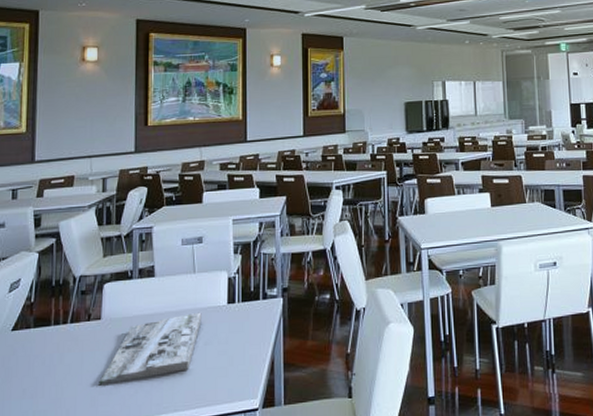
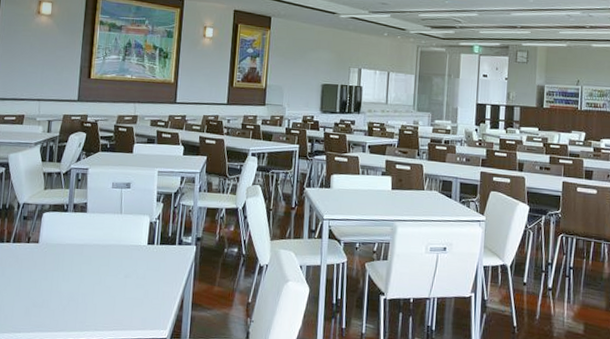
tray: present [99,312,202,384] -> none [33,248,125,299]

